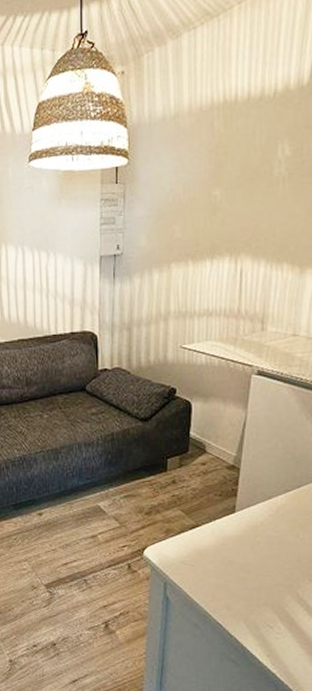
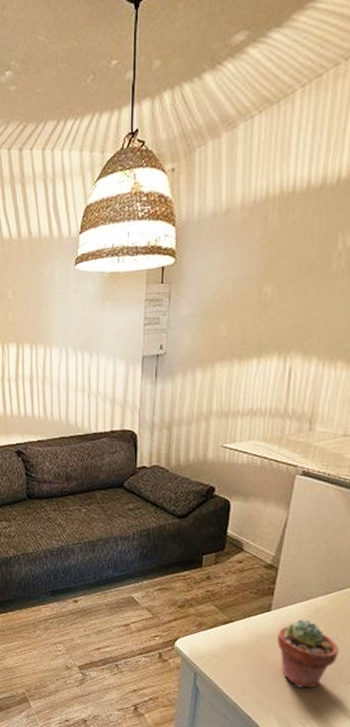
potted succulent: none [243,520,300,590] -> present [277,620,339,689]

